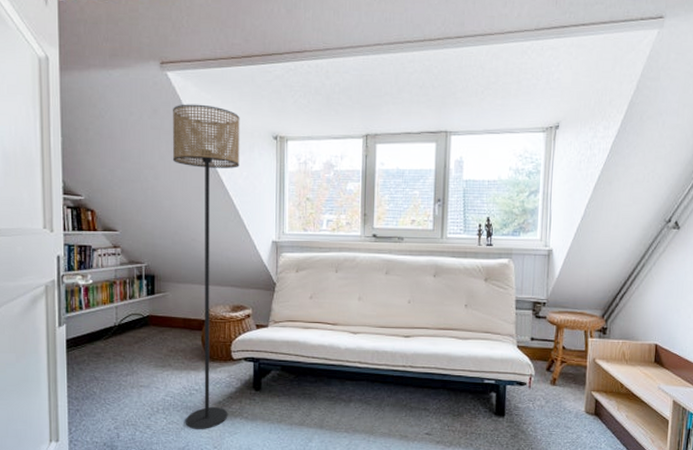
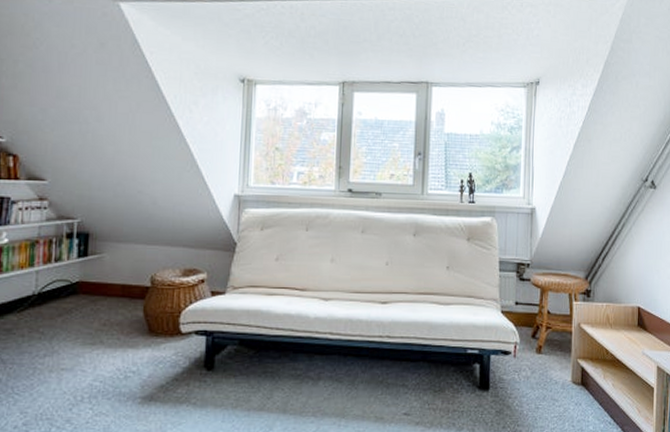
floor lamp: present [172,104,240,429] -> none [116,38,203,421]

